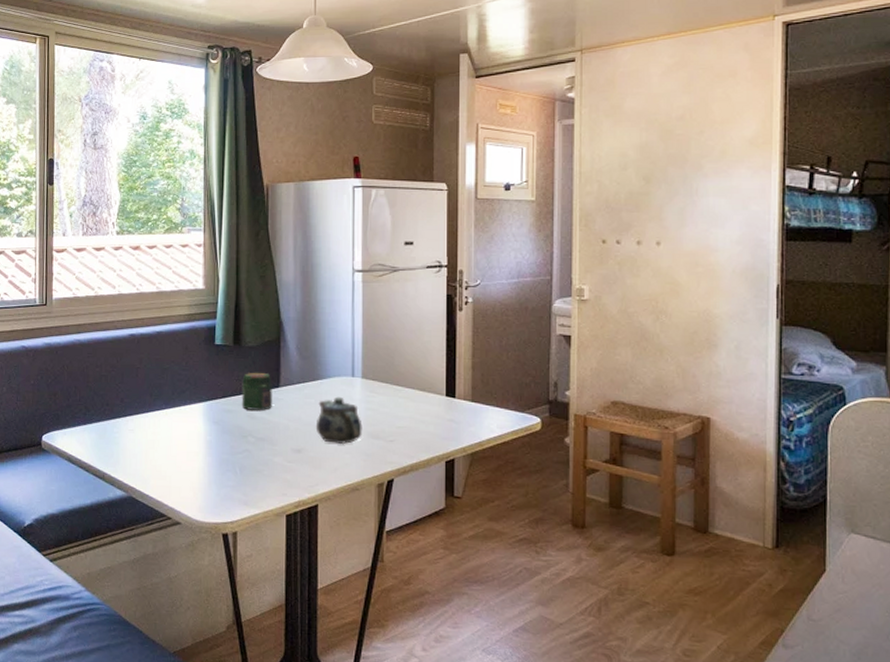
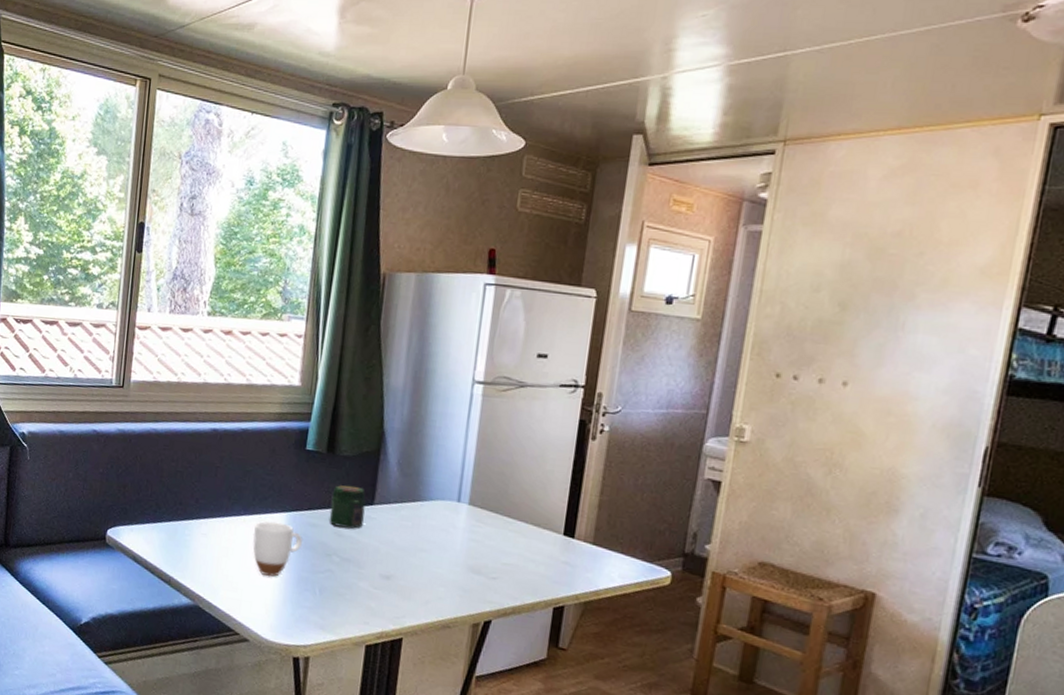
mug: none [175,412,220,463] -> present [253,521,302,577]
teapot: present [315,396,363,445] -> none [409,522,463,577]

